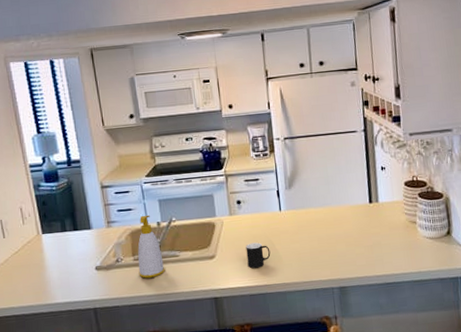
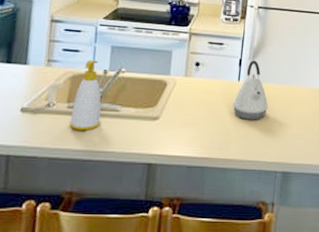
cup: present [246,242,271,269] -> none [192,110,220,138]
kettle: none [279,189,313,245] -> present [232,60,268,120]

